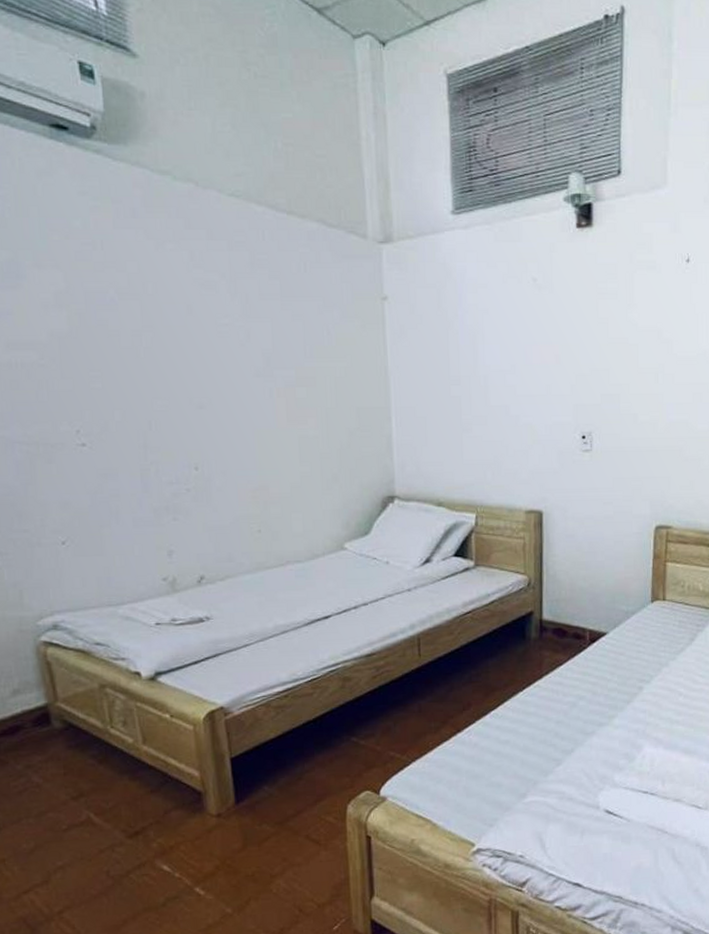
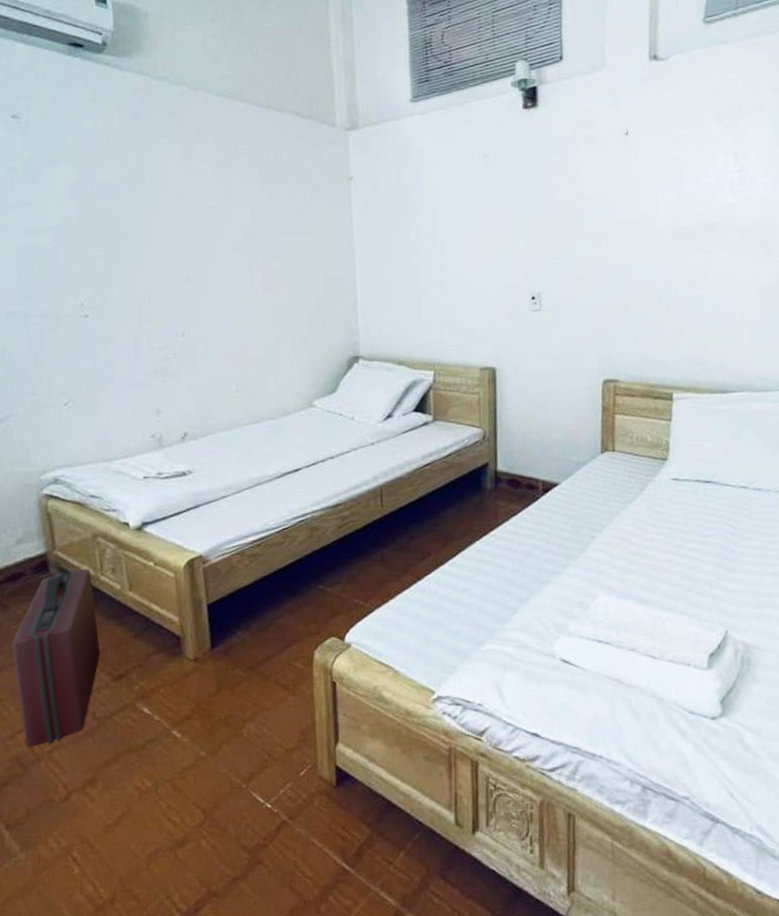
briefcase: none [12,721,113,908] -> present [12,569,101,748]

